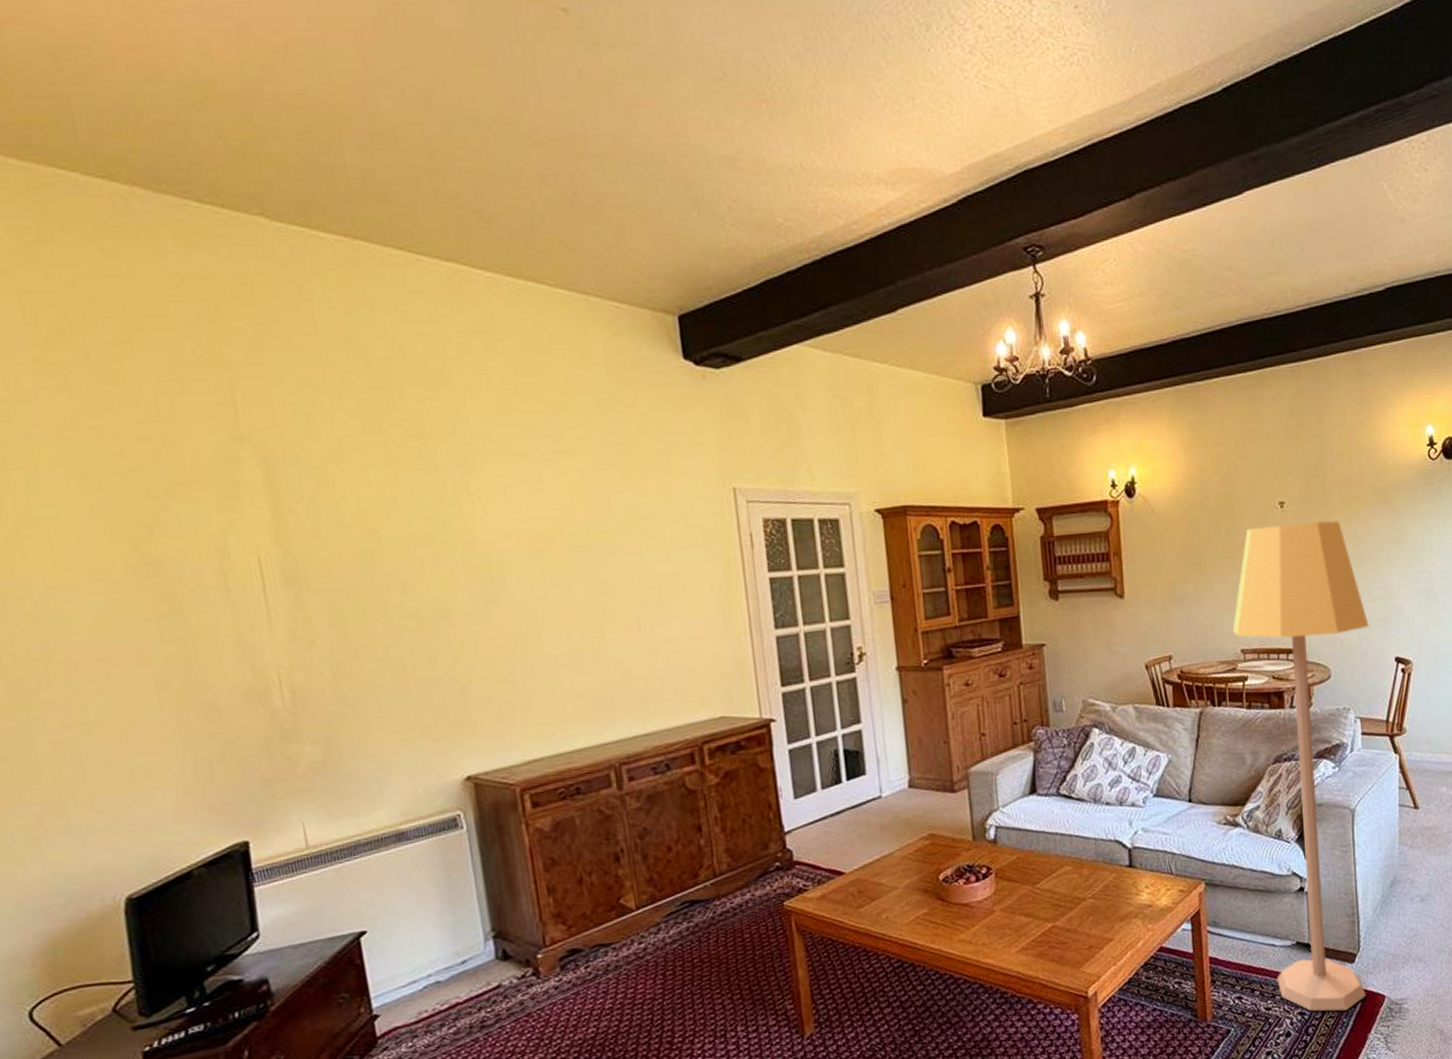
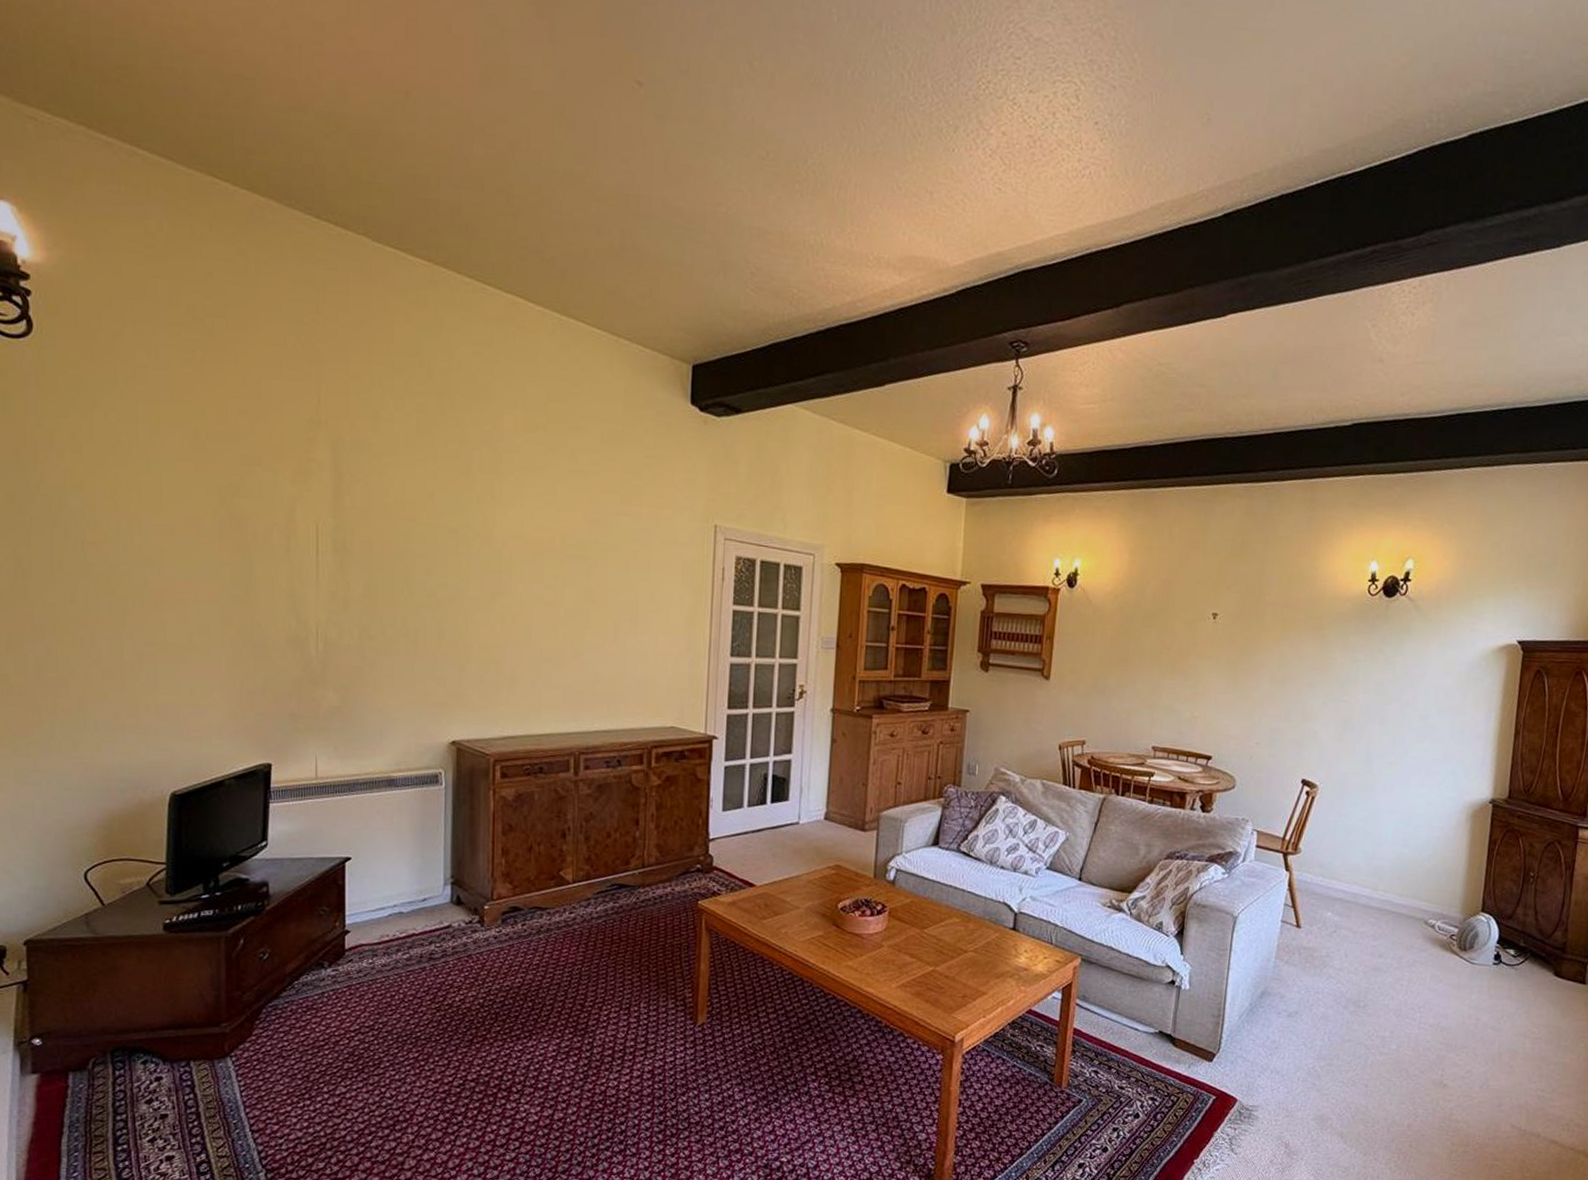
lamp: present [1232,520,1369,1012] -> none [1134,633,1281,1105]

